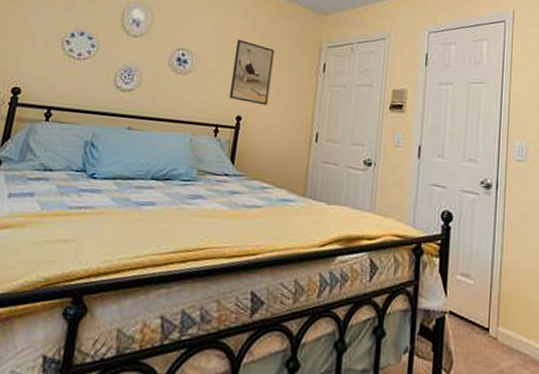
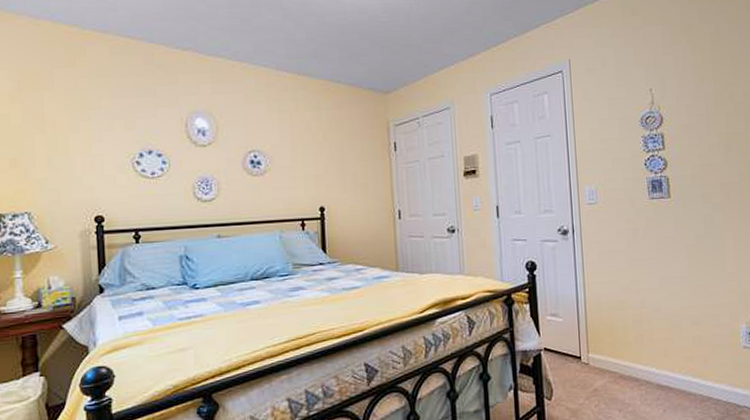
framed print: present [229,40,275,106] -> none [305,132,347,193]

